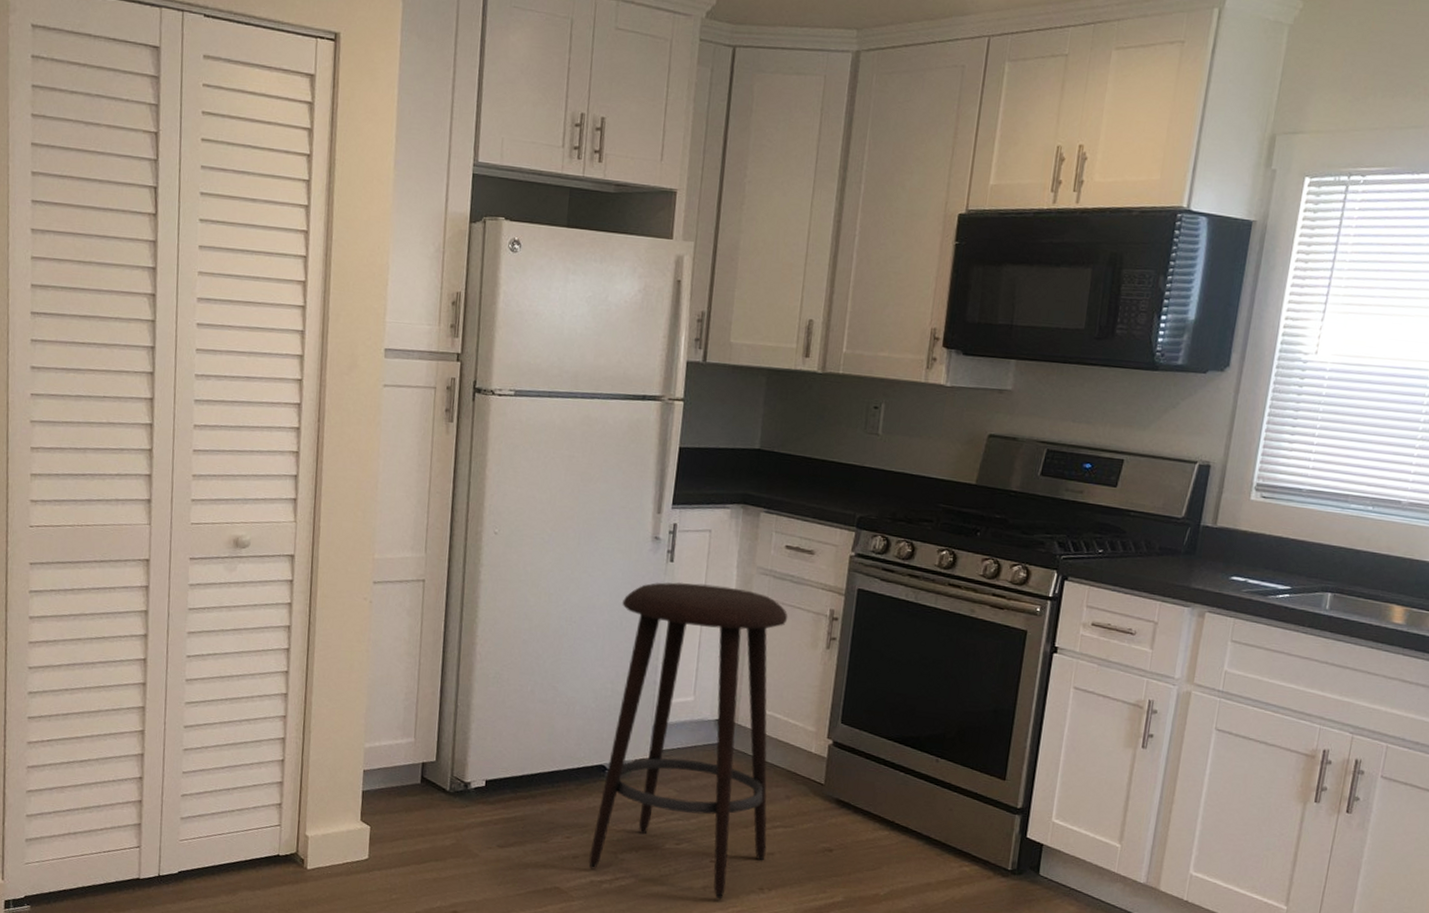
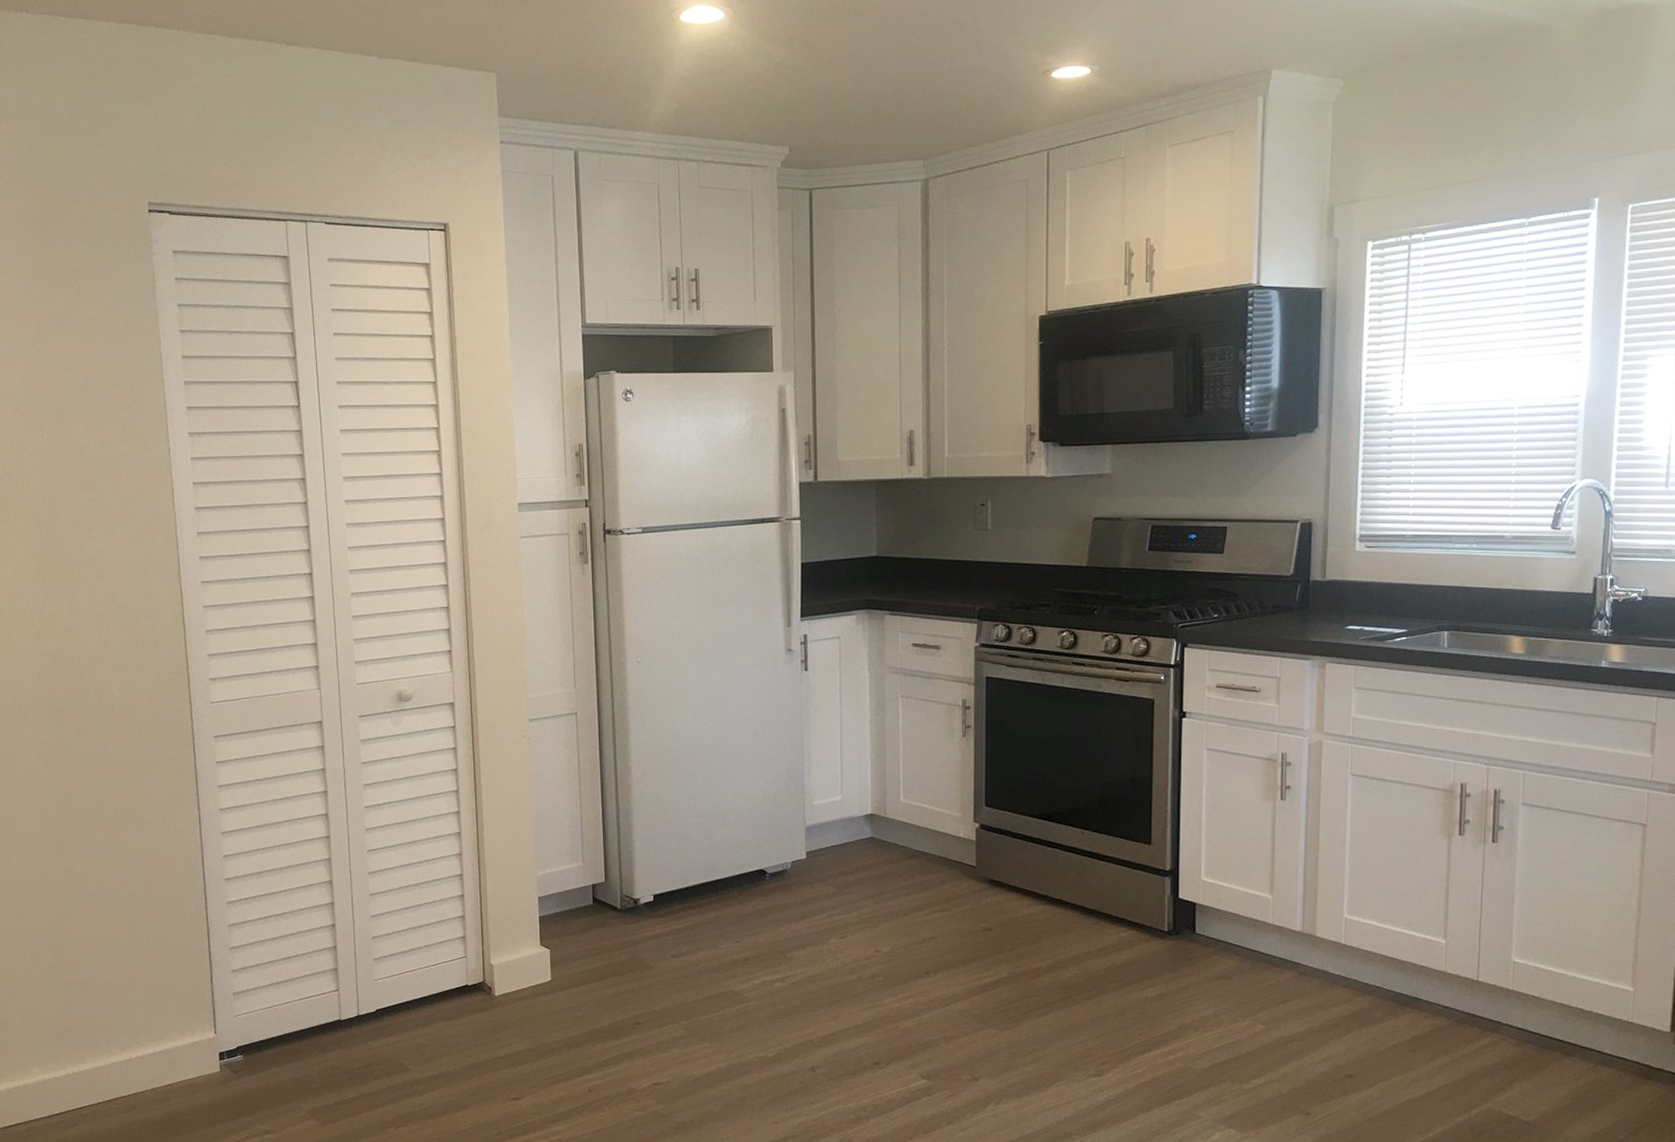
stool: present [589,582,788,900] -> none [759,688,928,987]

